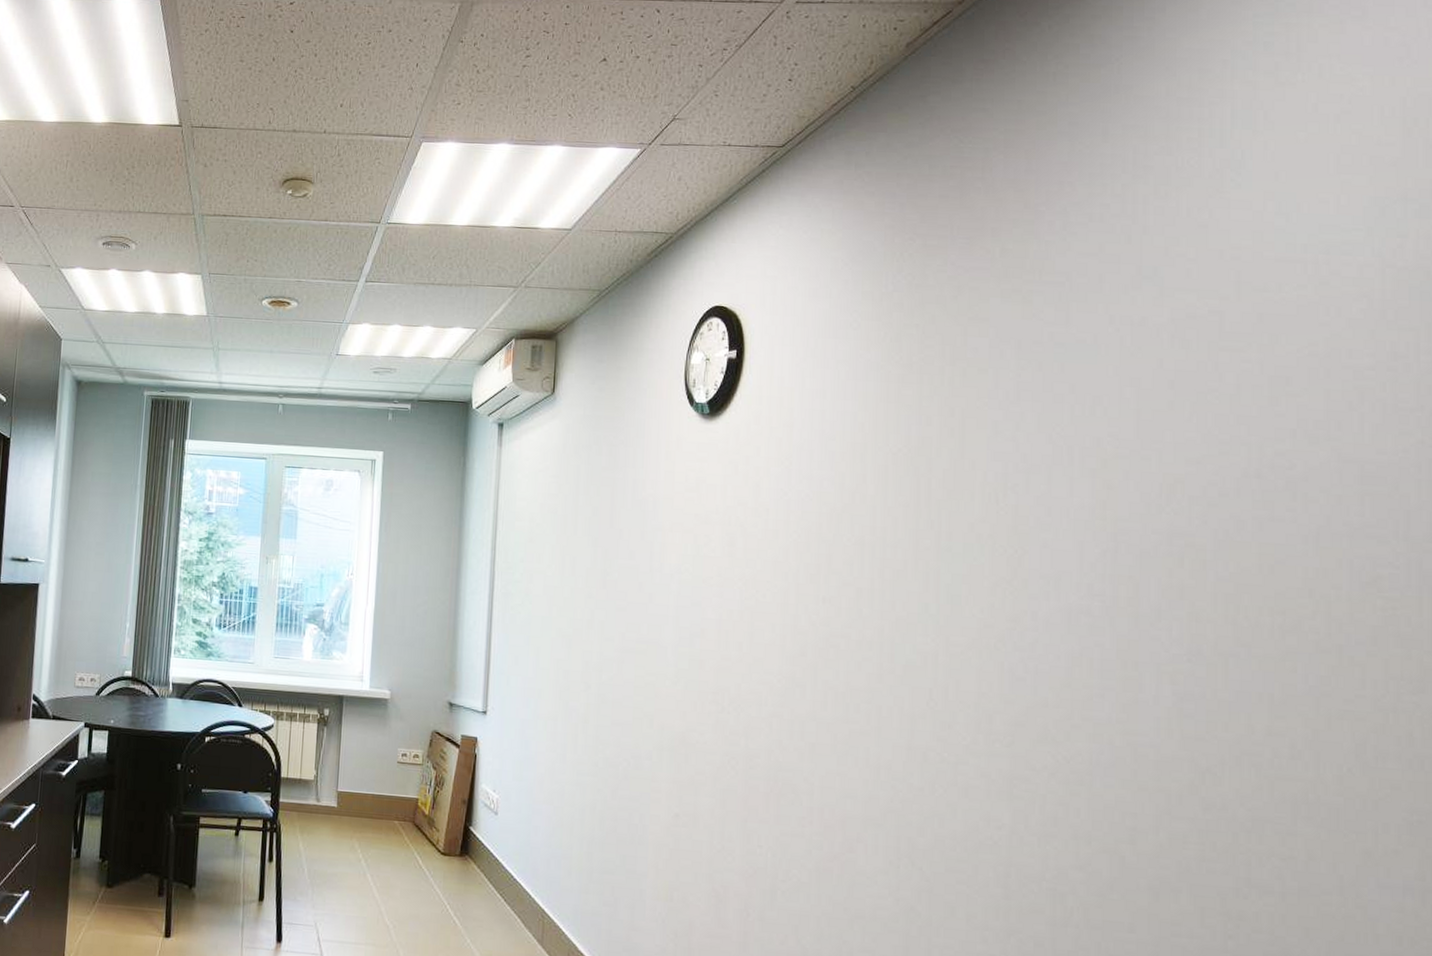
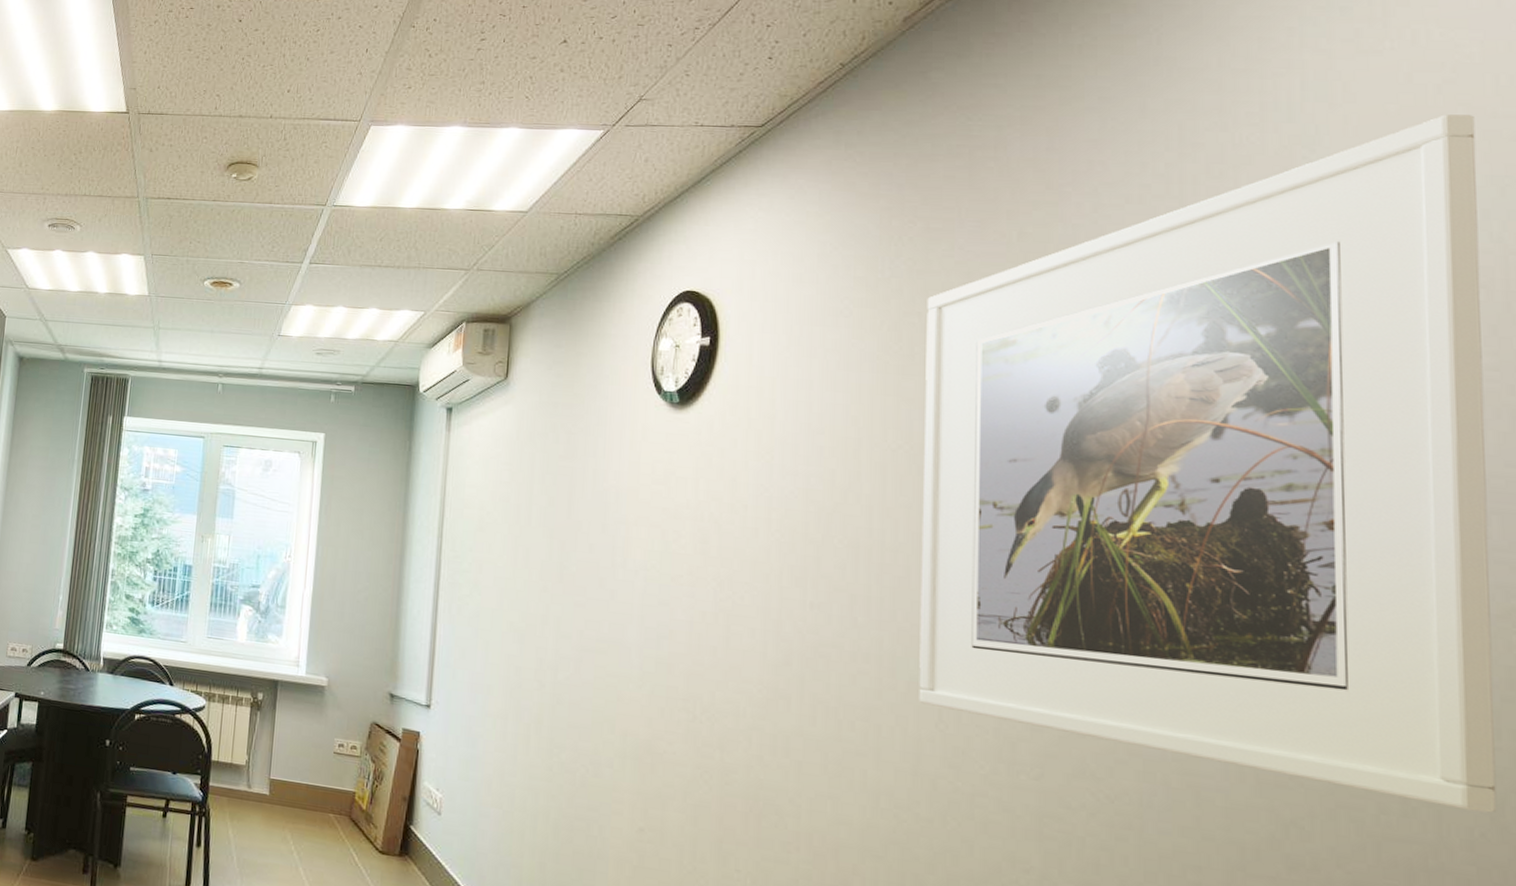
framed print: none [913,142,1364,751] -> present [919,114,1497,813]

